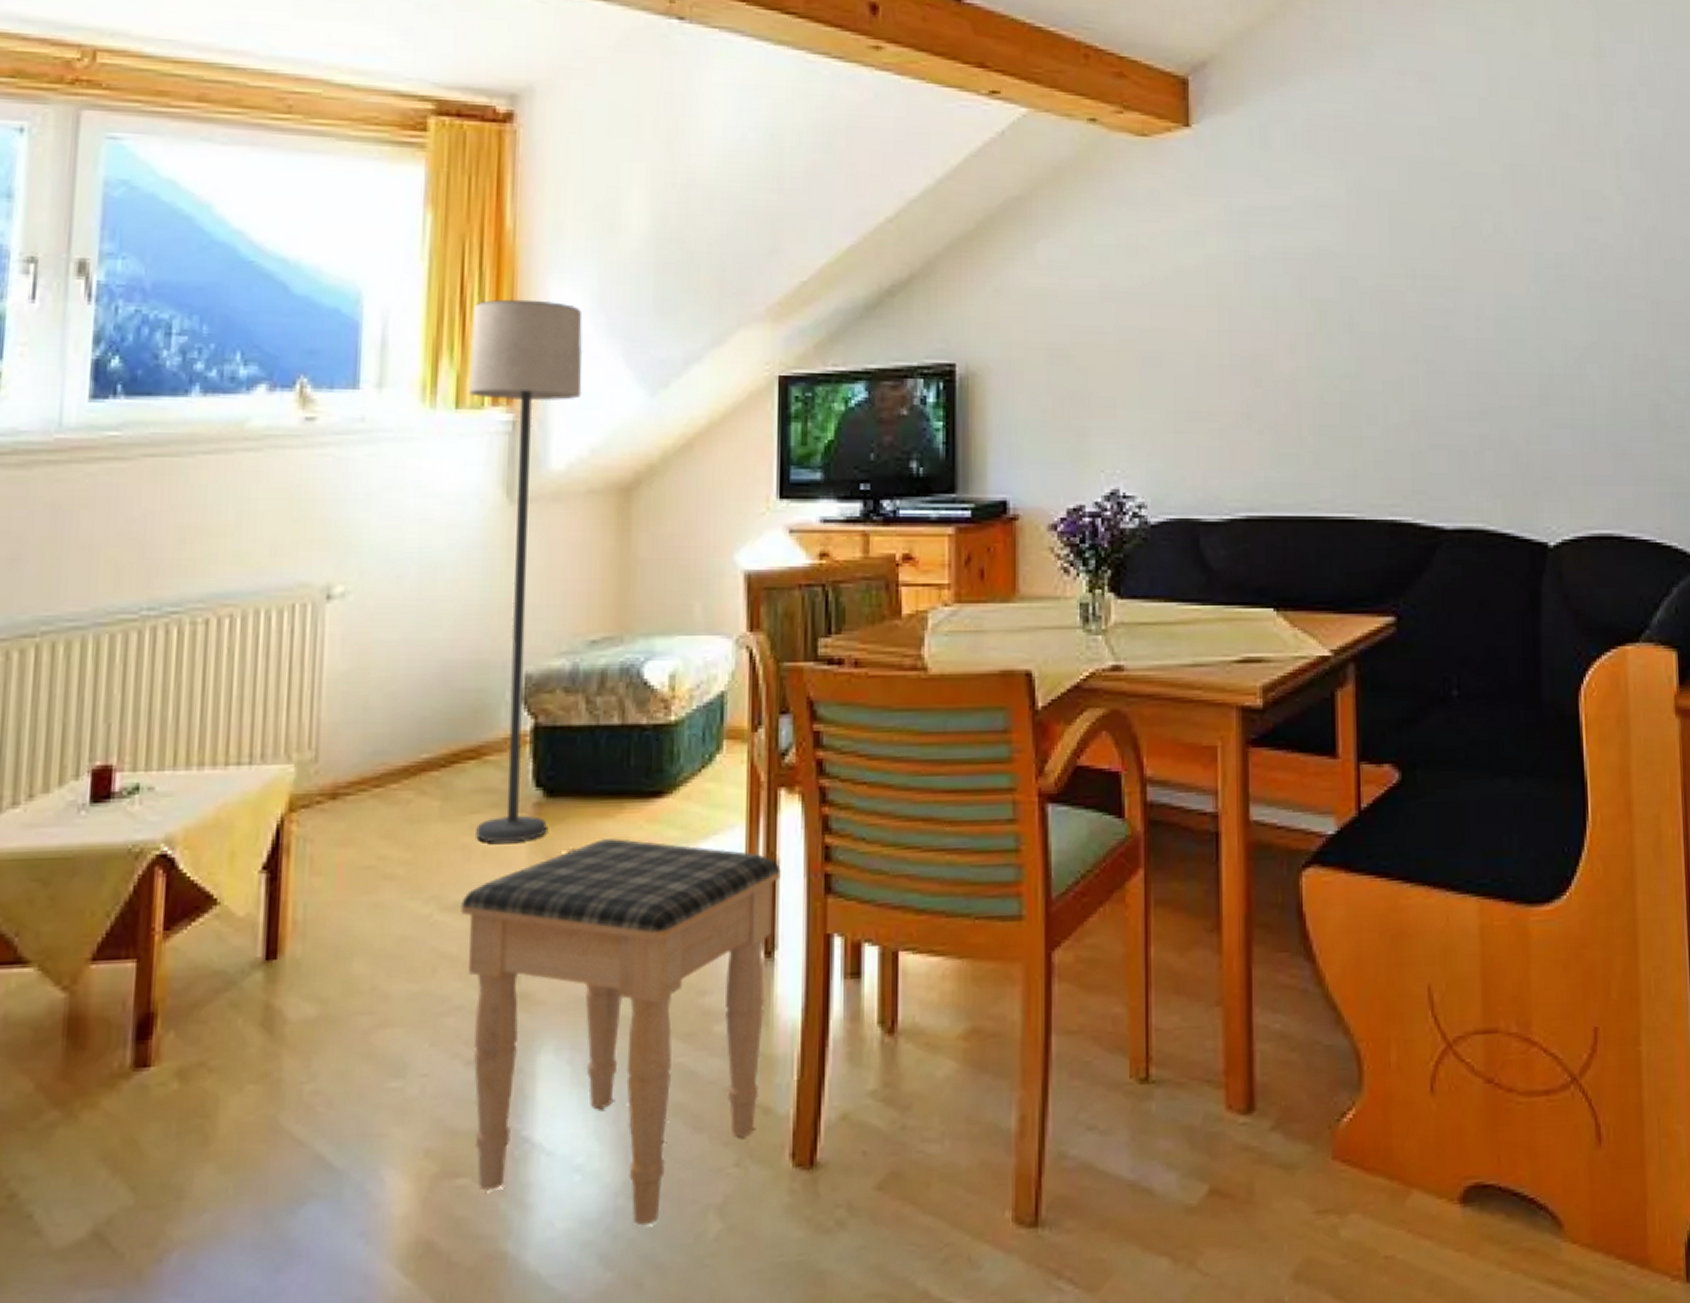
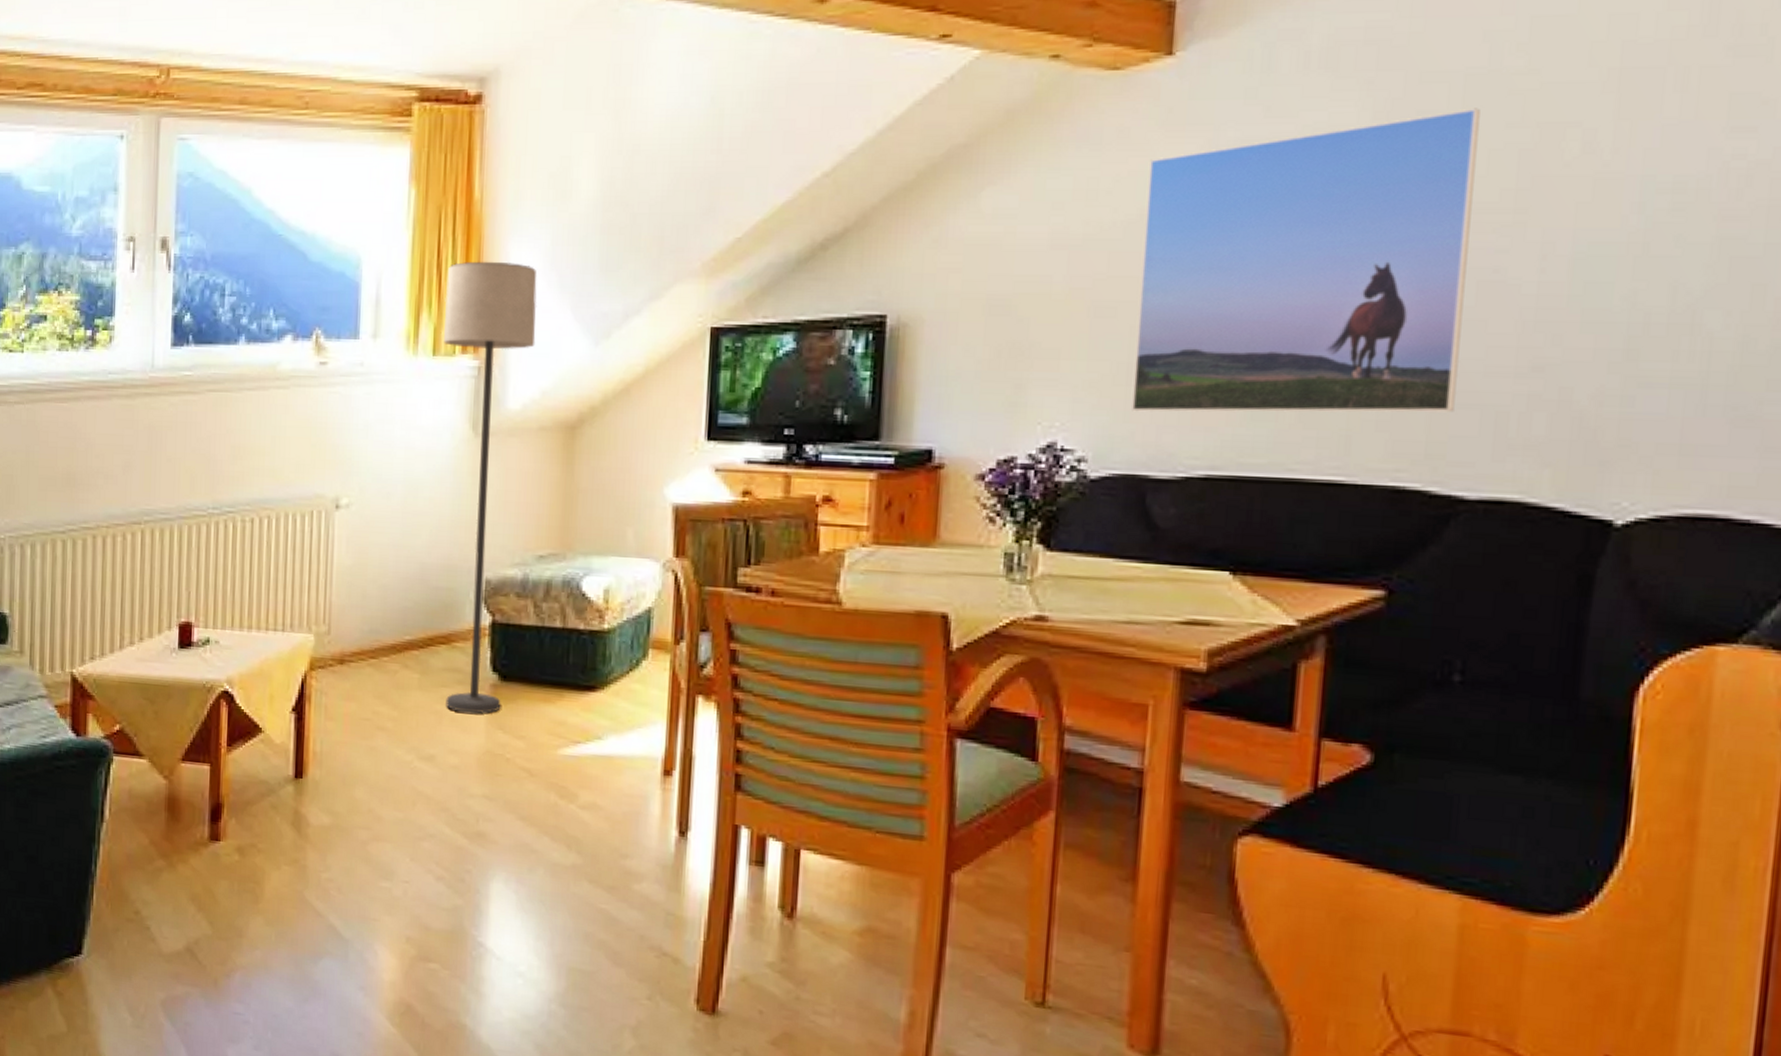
footstool: present [459,839,781,1226] -> none [433,720,696,1030]
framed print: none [1177,190,1429,458] -> present [1132,108,1480,413]

